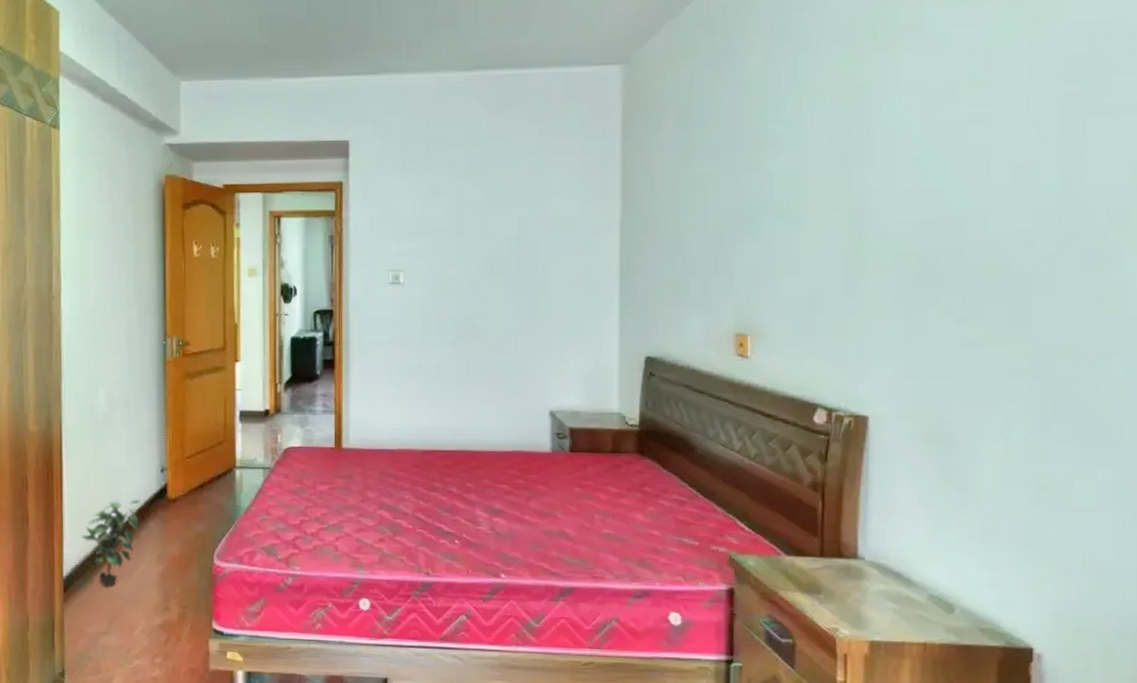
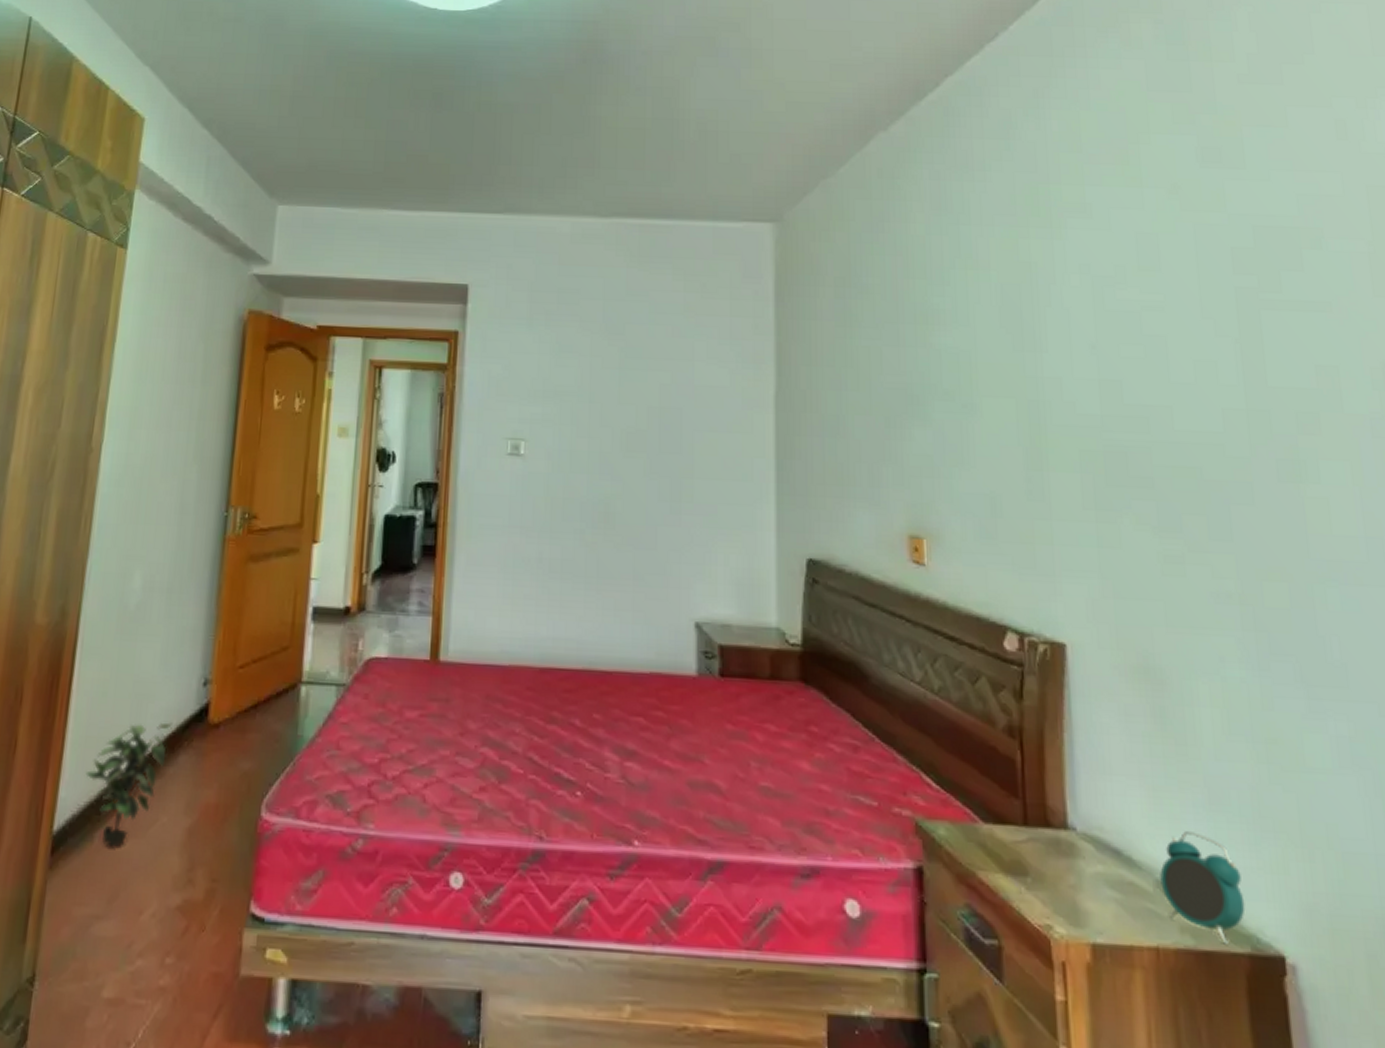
alarm clock: none [933,558,1004,641] -> present [1160,831,1246,946]

